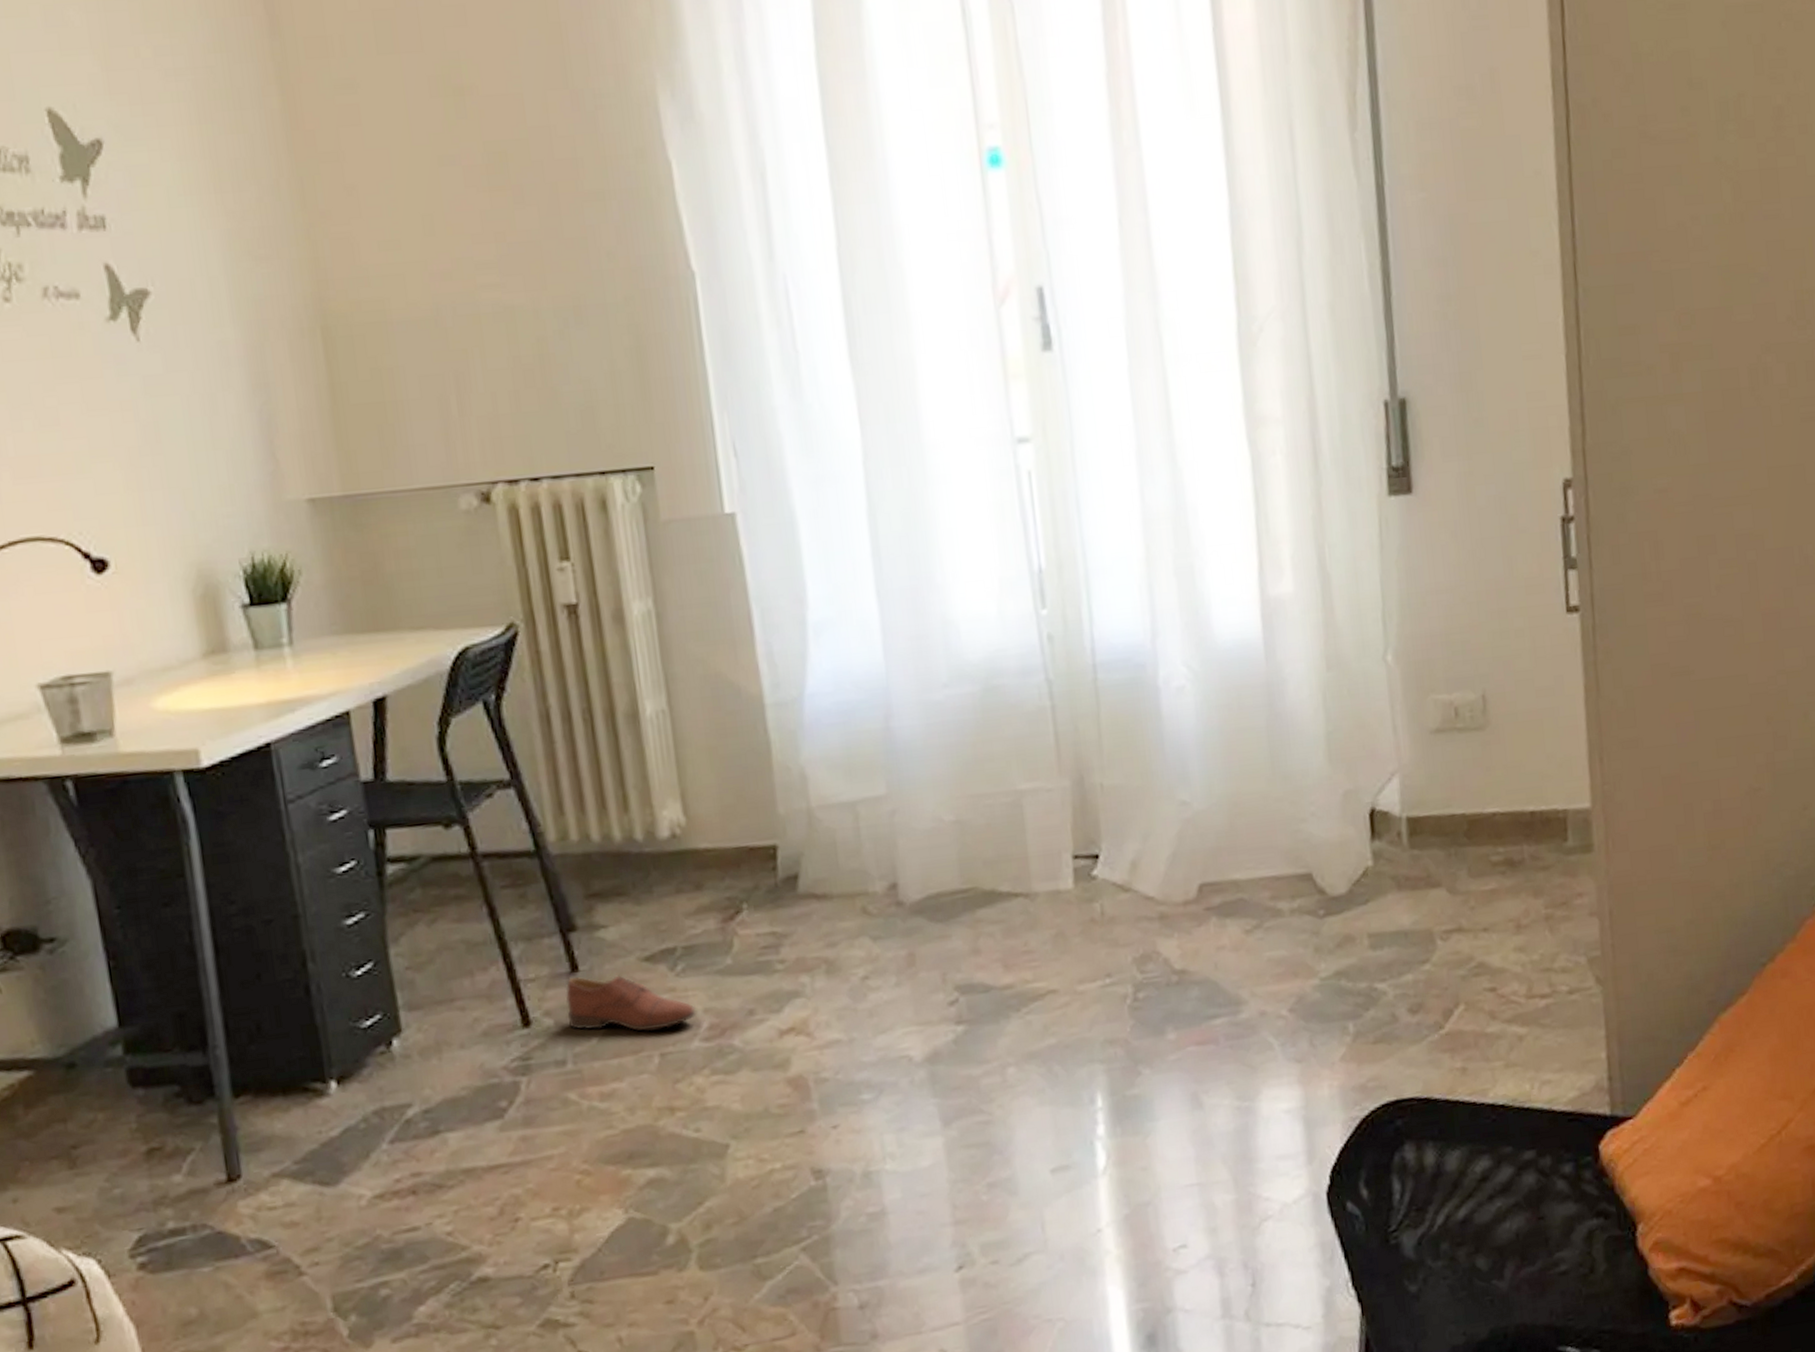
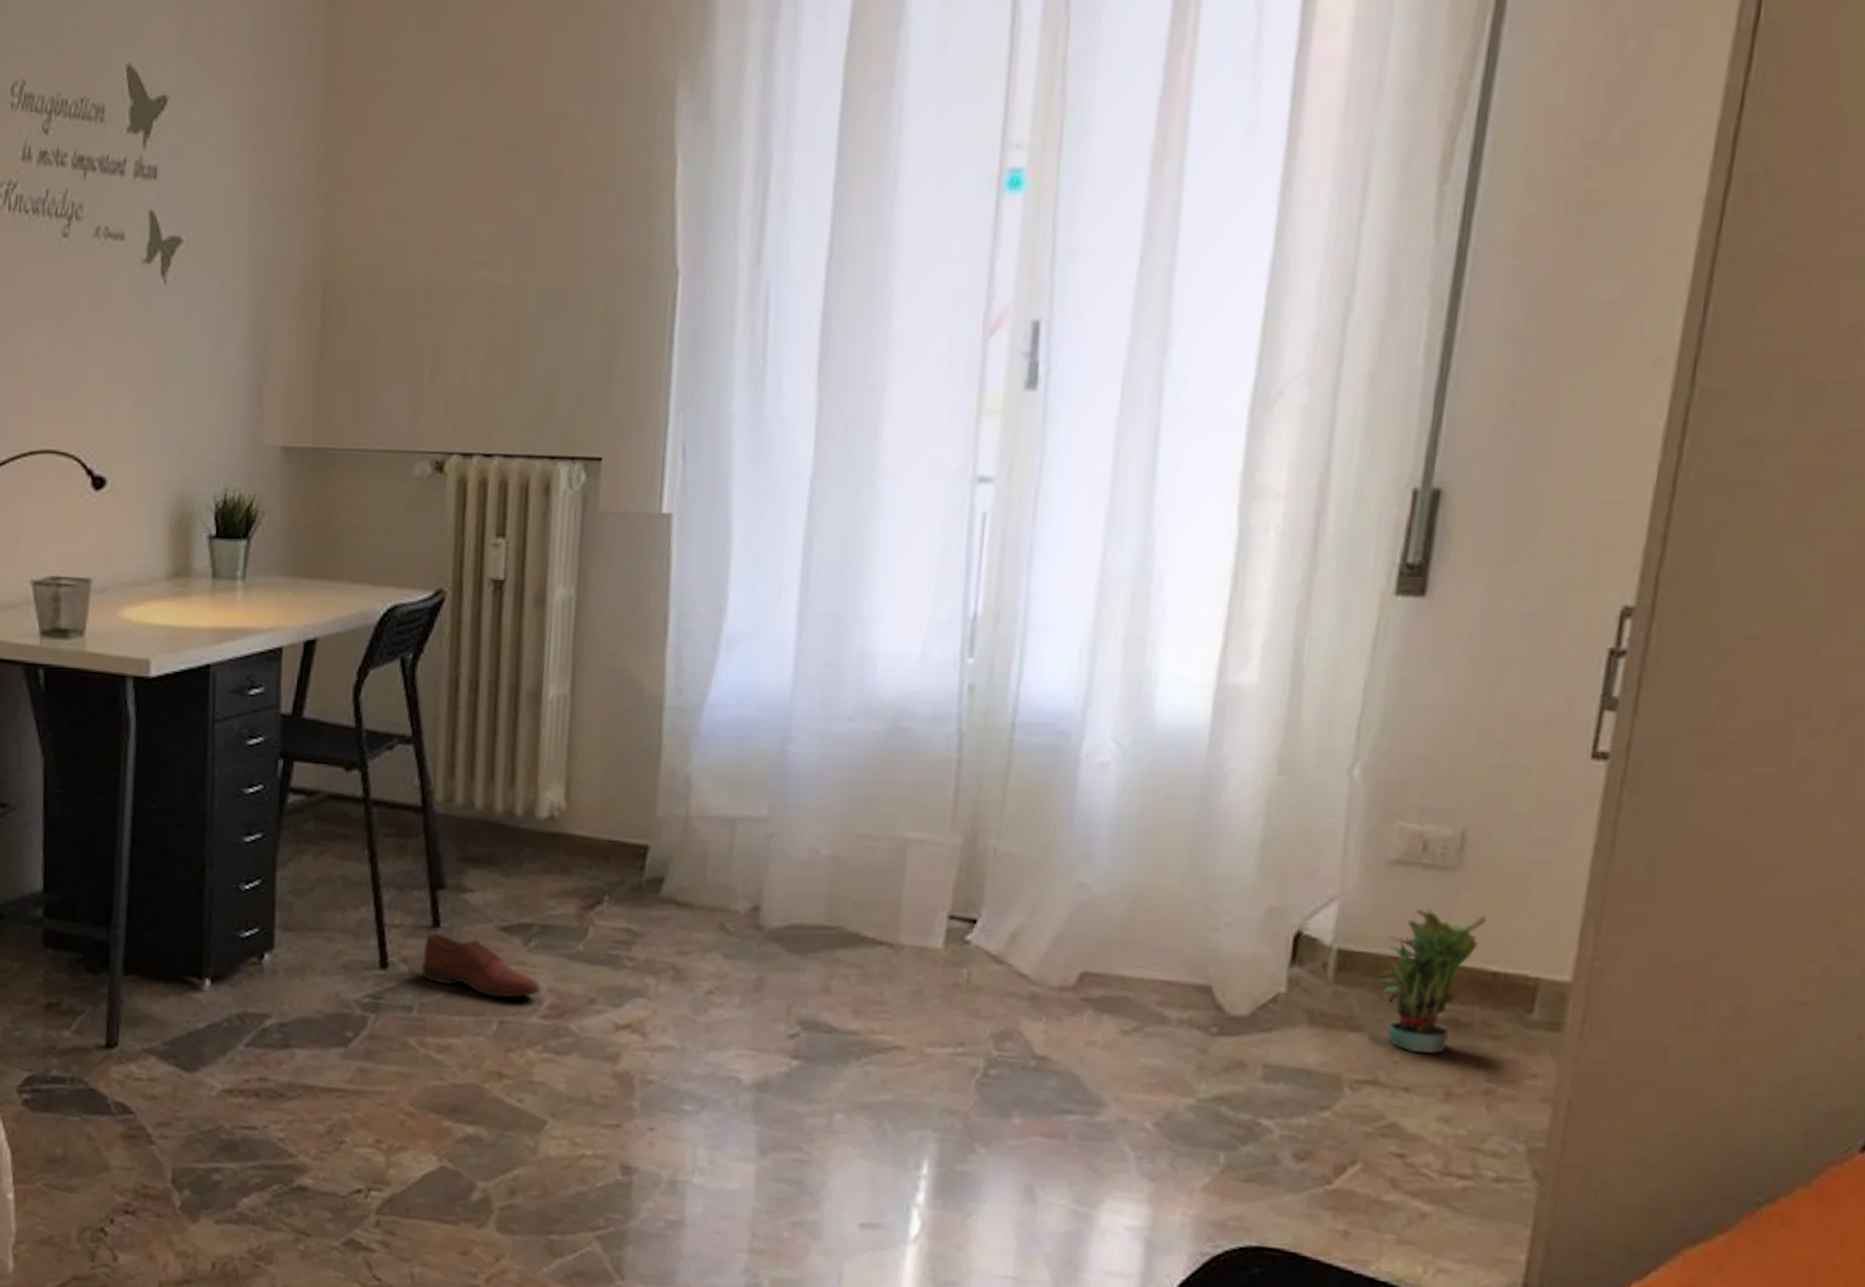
potted plant: none [1434,764,1516,896] -> present [1365,908,1486,1054]

